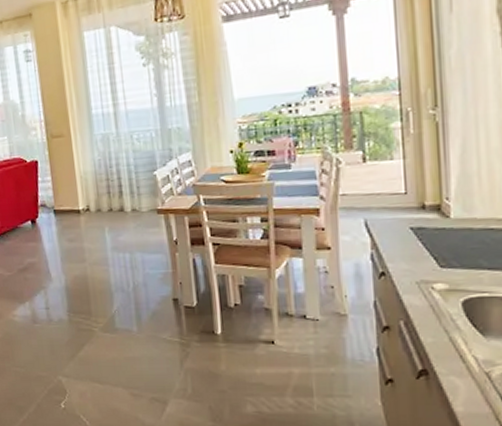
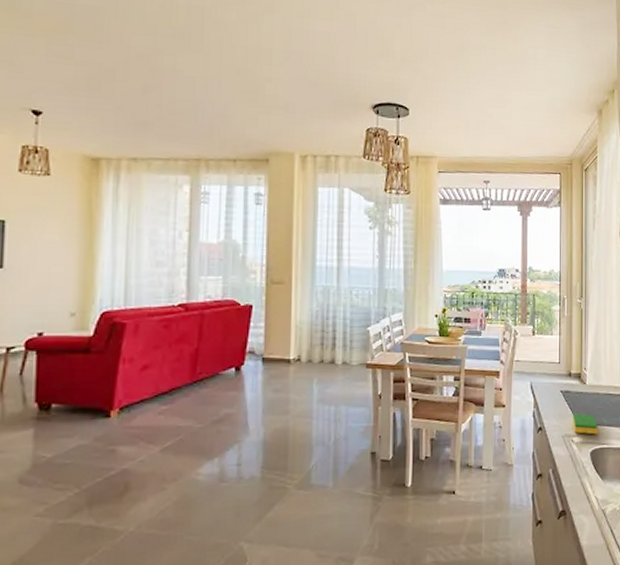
dish sponge: none [430,254,474,281] -> present [572,413,598,435]

